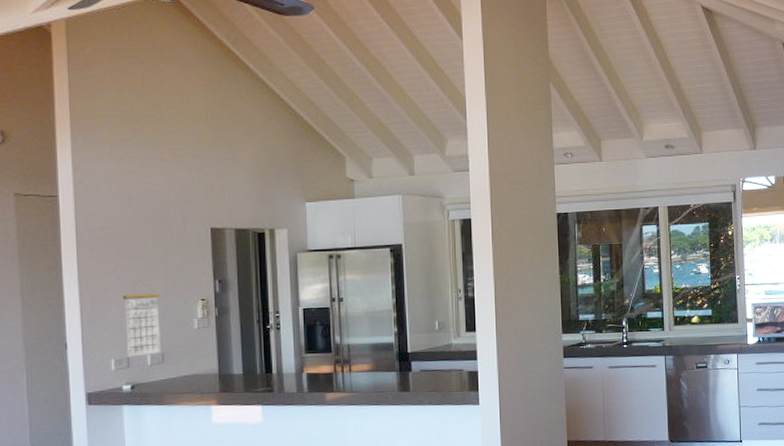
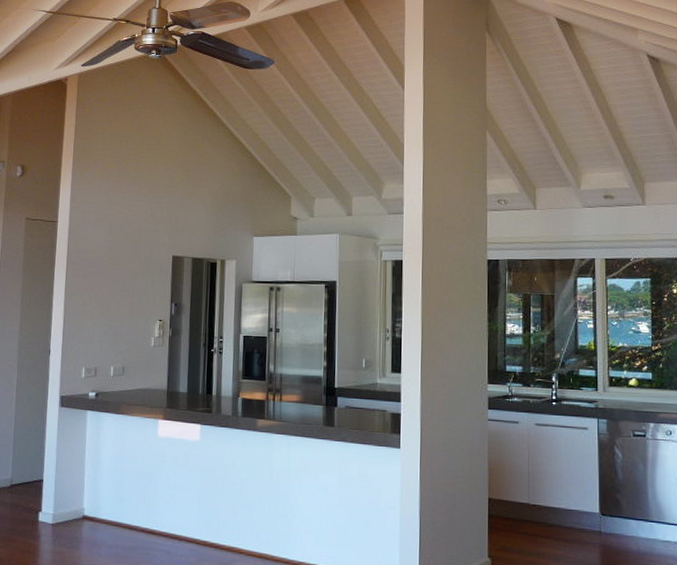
calendar: present [123,280,161,357] -> none [95,299,127,367]

